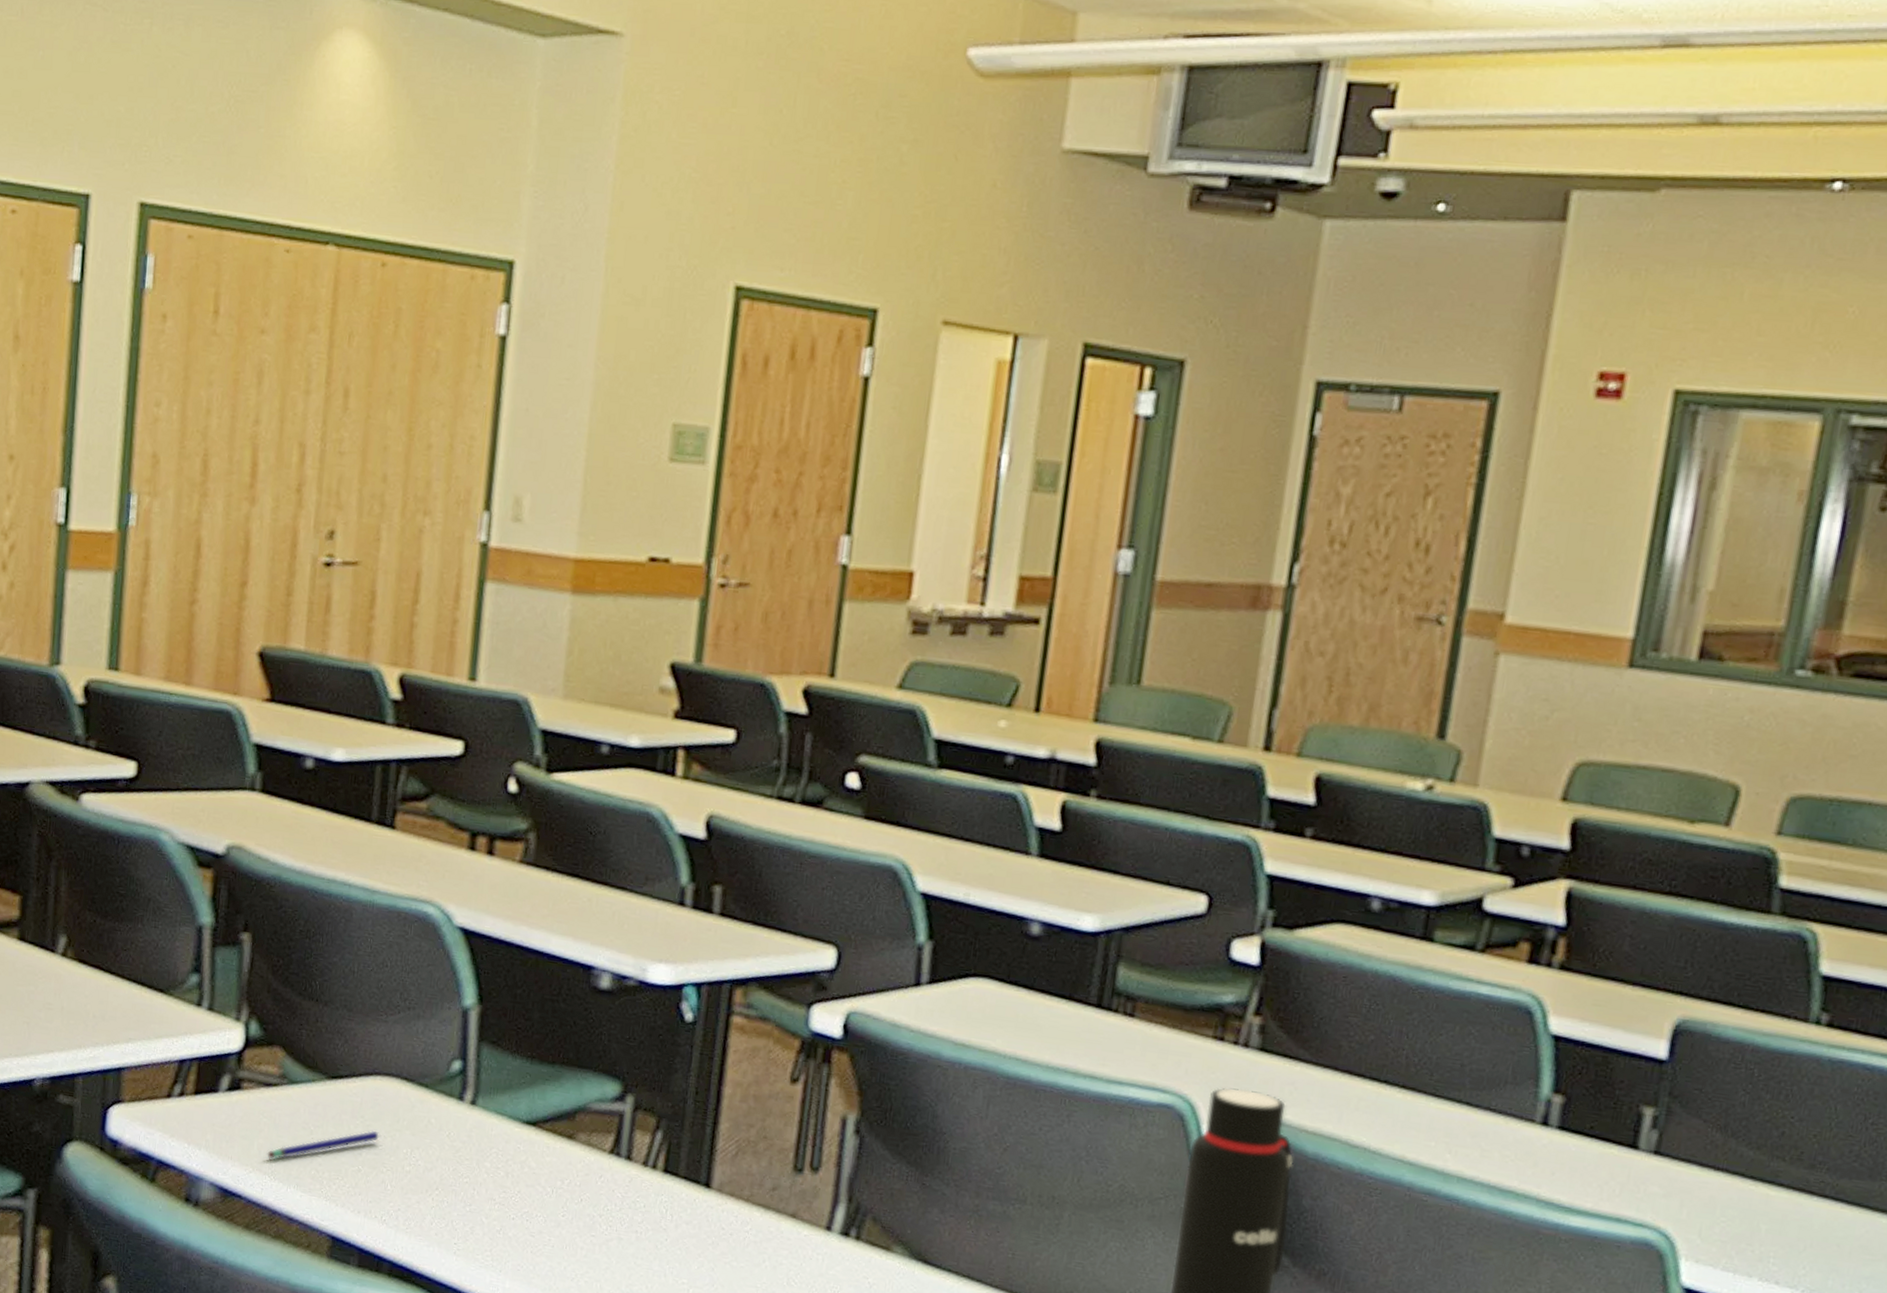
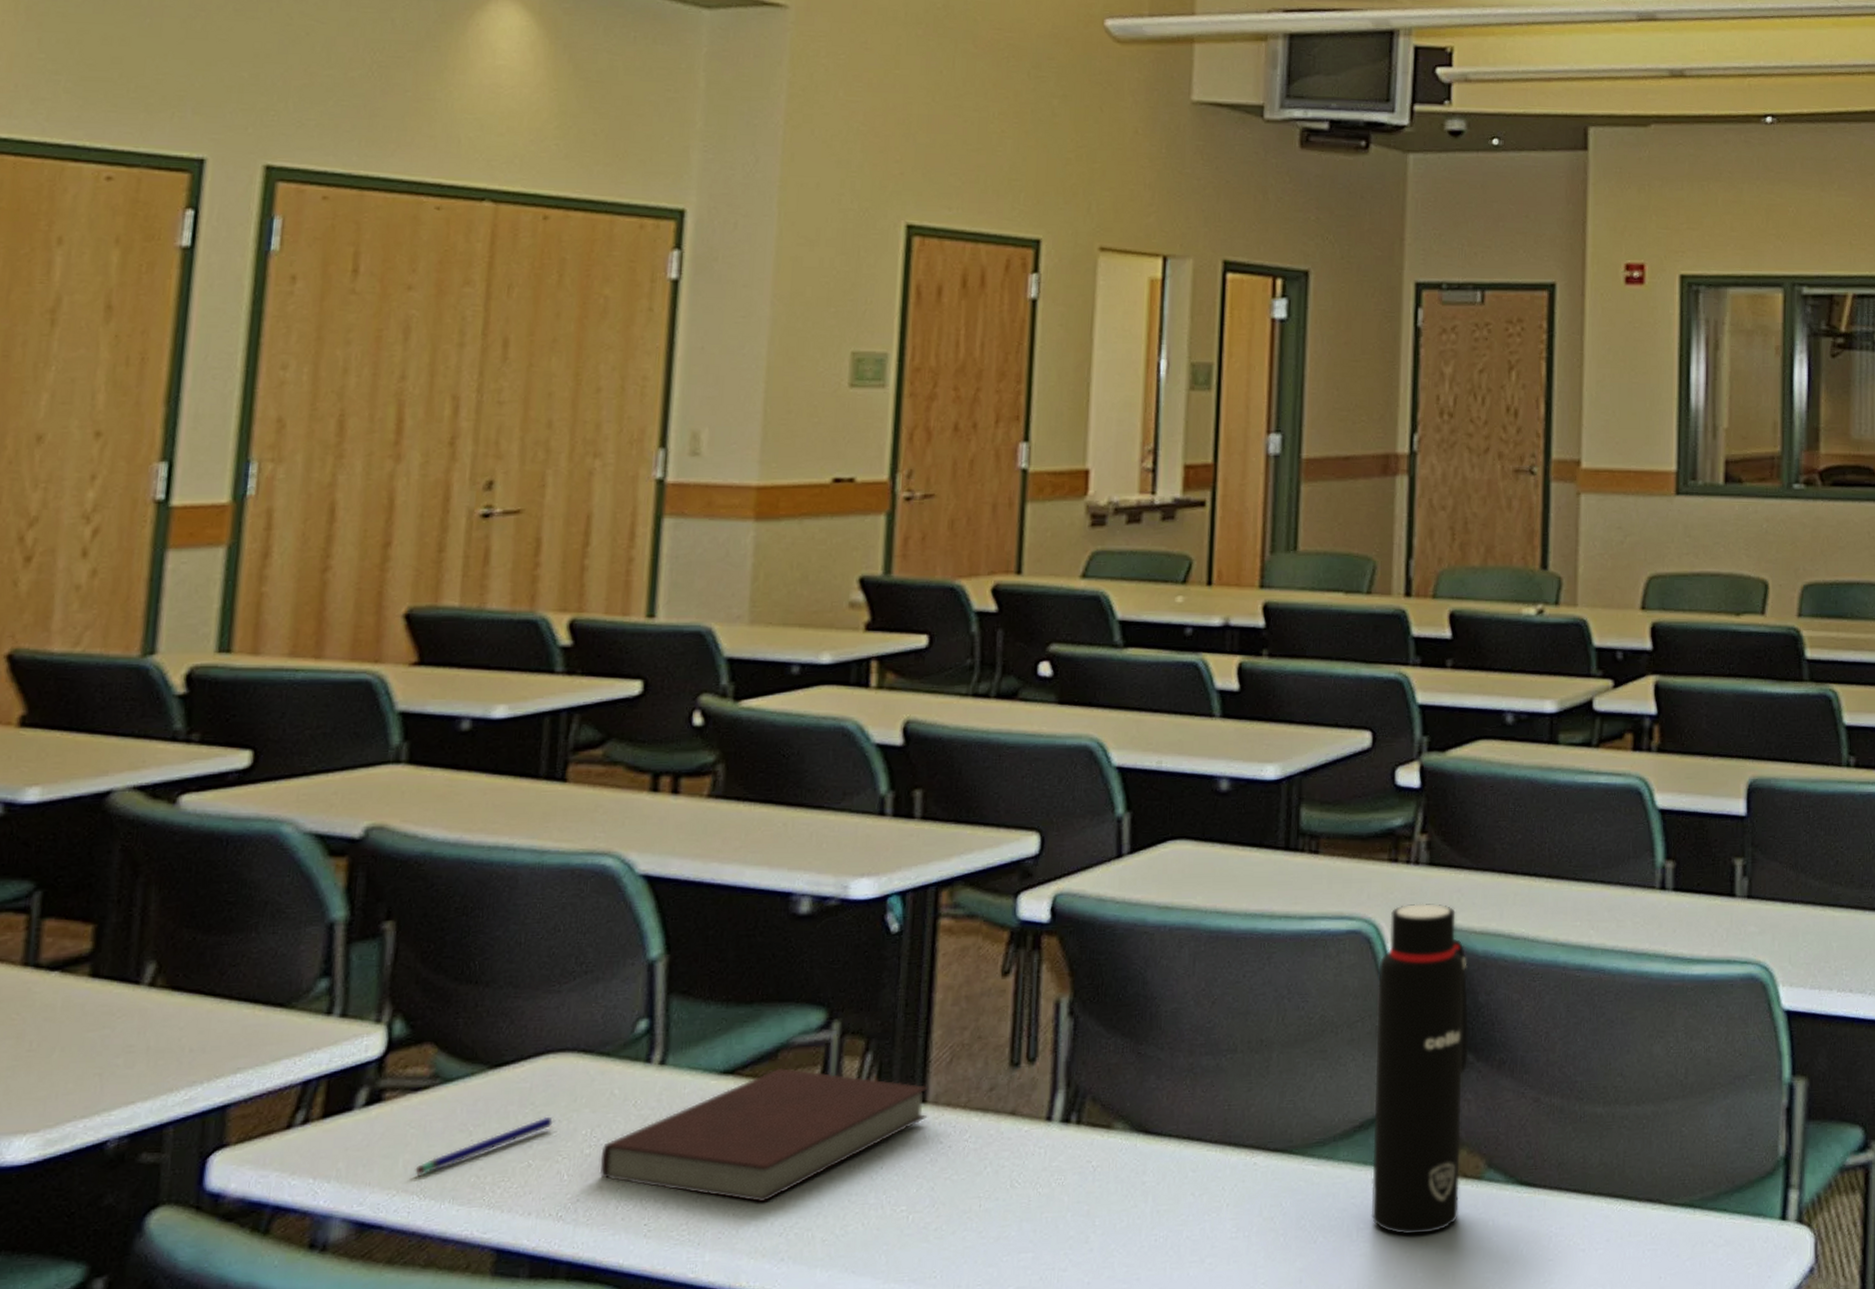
notebook: none [417,1127,714,1248] -> present [599,1067,928,1203]

